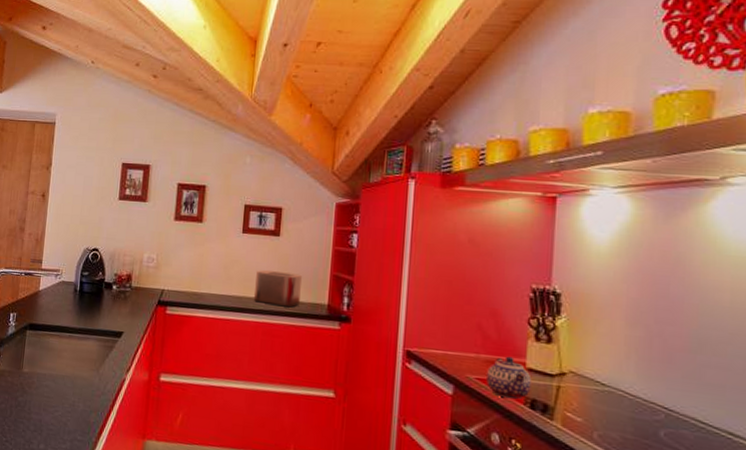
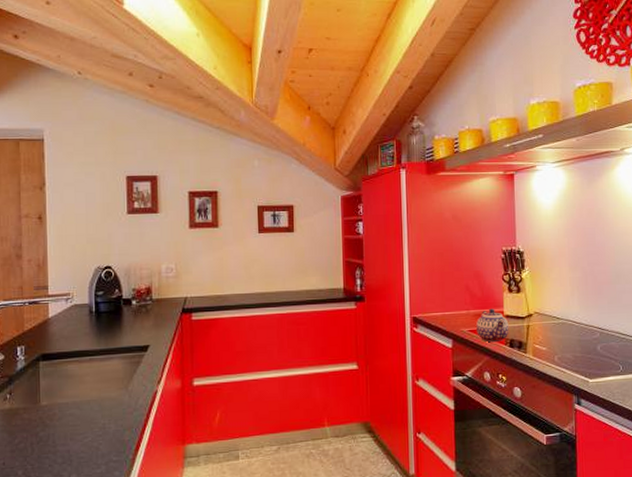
toaster: present [253,269,303,308] -> none [275,264,319,296]

